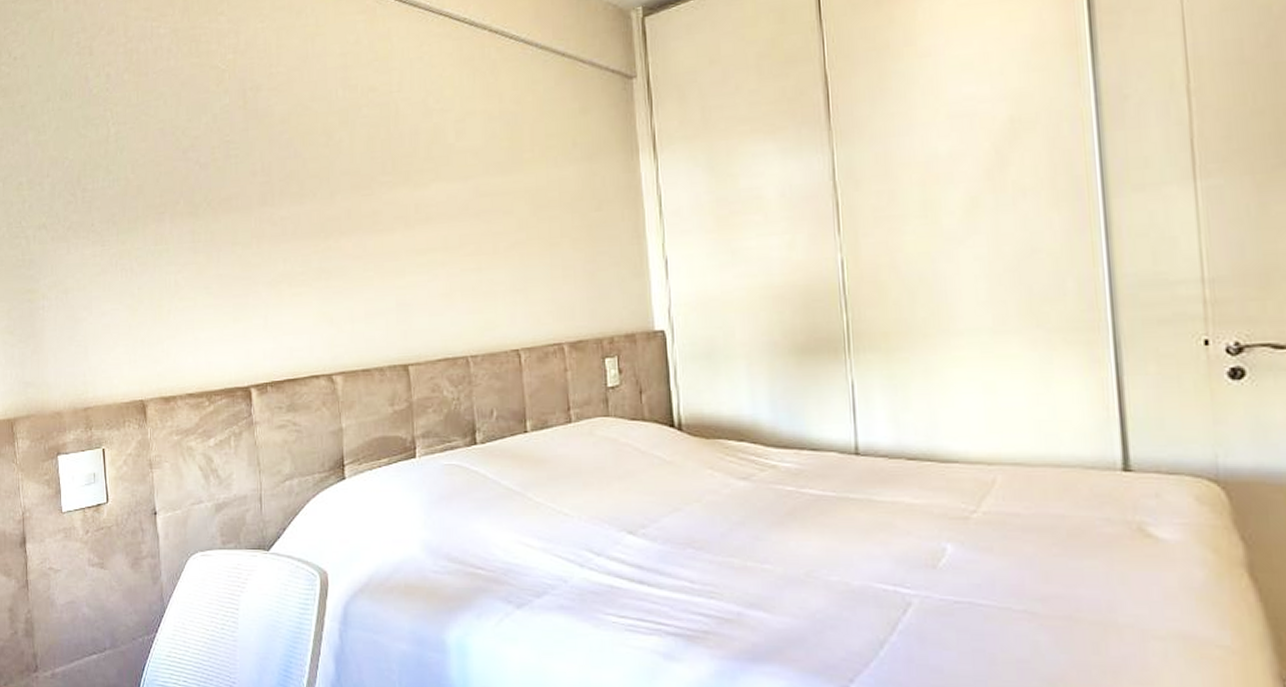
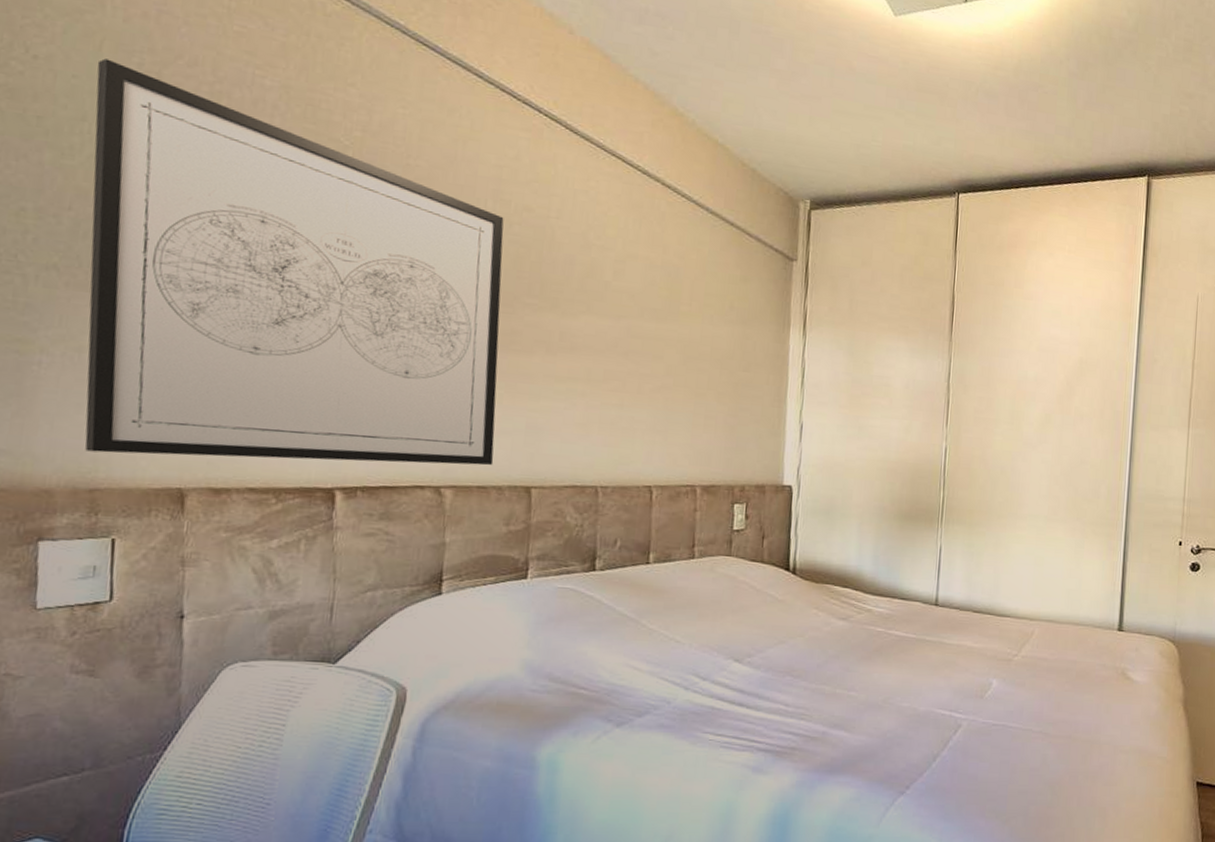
wall art: none [52,45,373,376] -> present [84,58,504,466]

